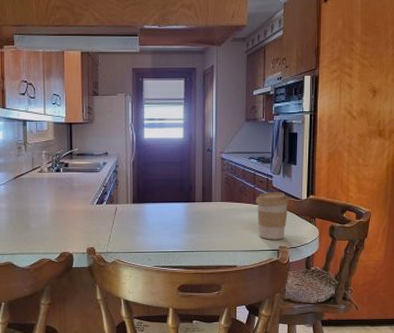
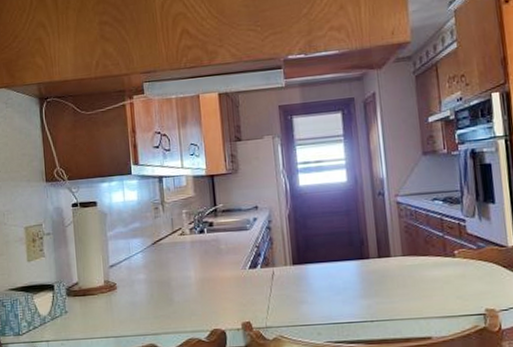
coffee cup: present [256,192,289,240] -> none [447,239,492,302]

